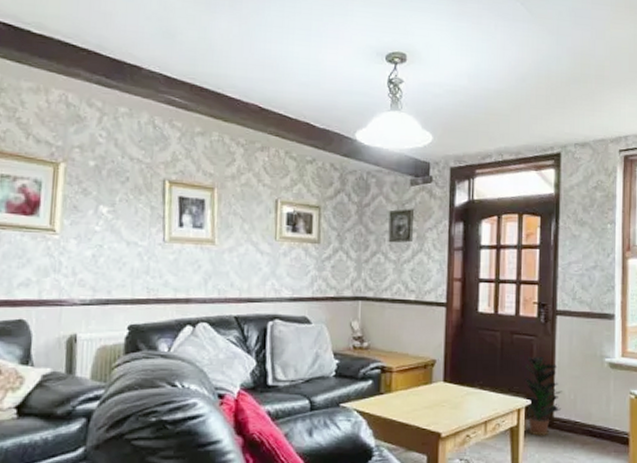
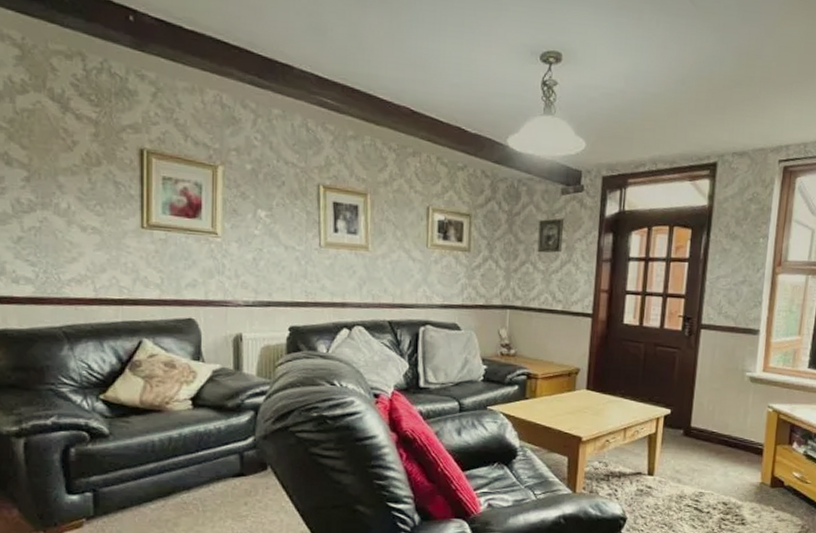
potted plant: present [524,356,562,436] -> none [663,368,701,444]

